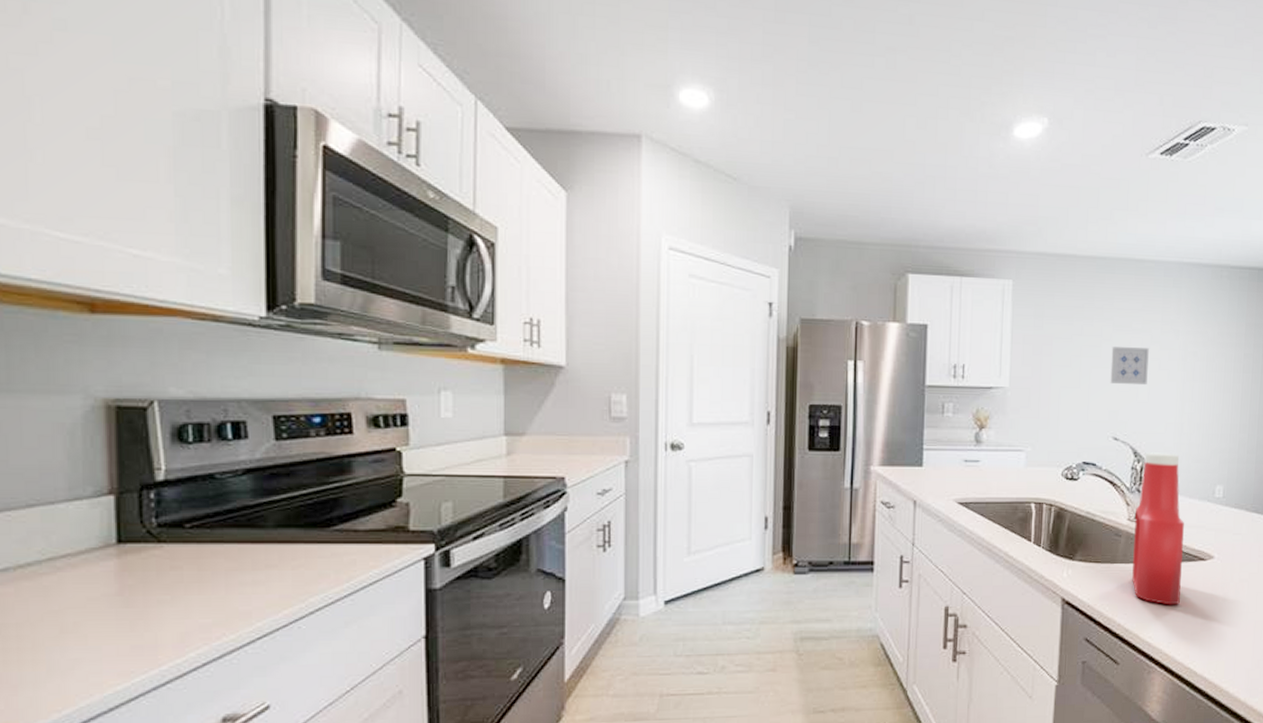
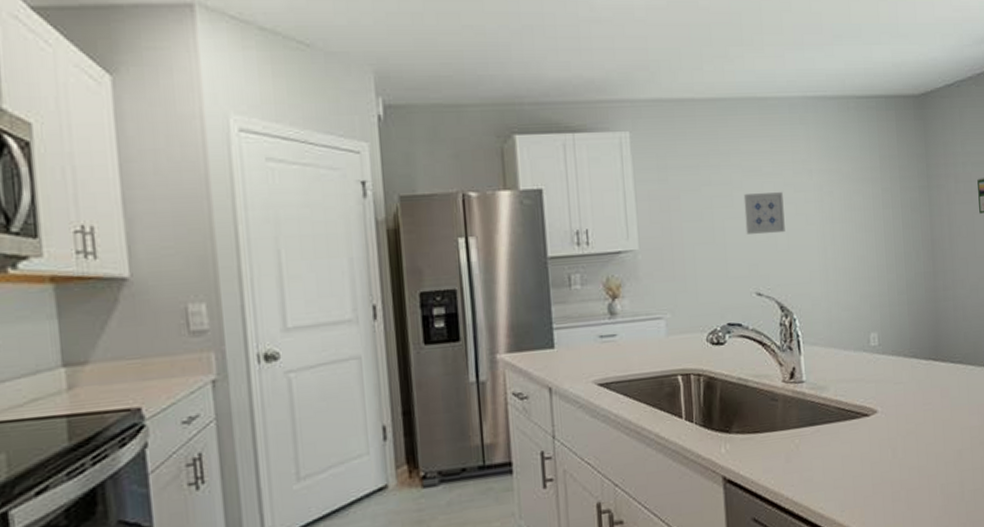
ketchup bottle: present [1132,452,1184,605] -> none [789,303,848,470]

